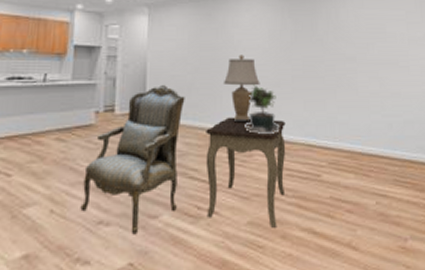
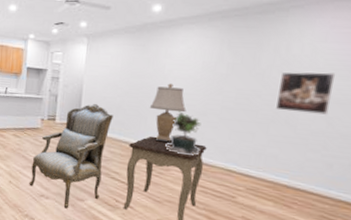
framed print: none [337,36,379,75] -> present [276,72,336,115]

